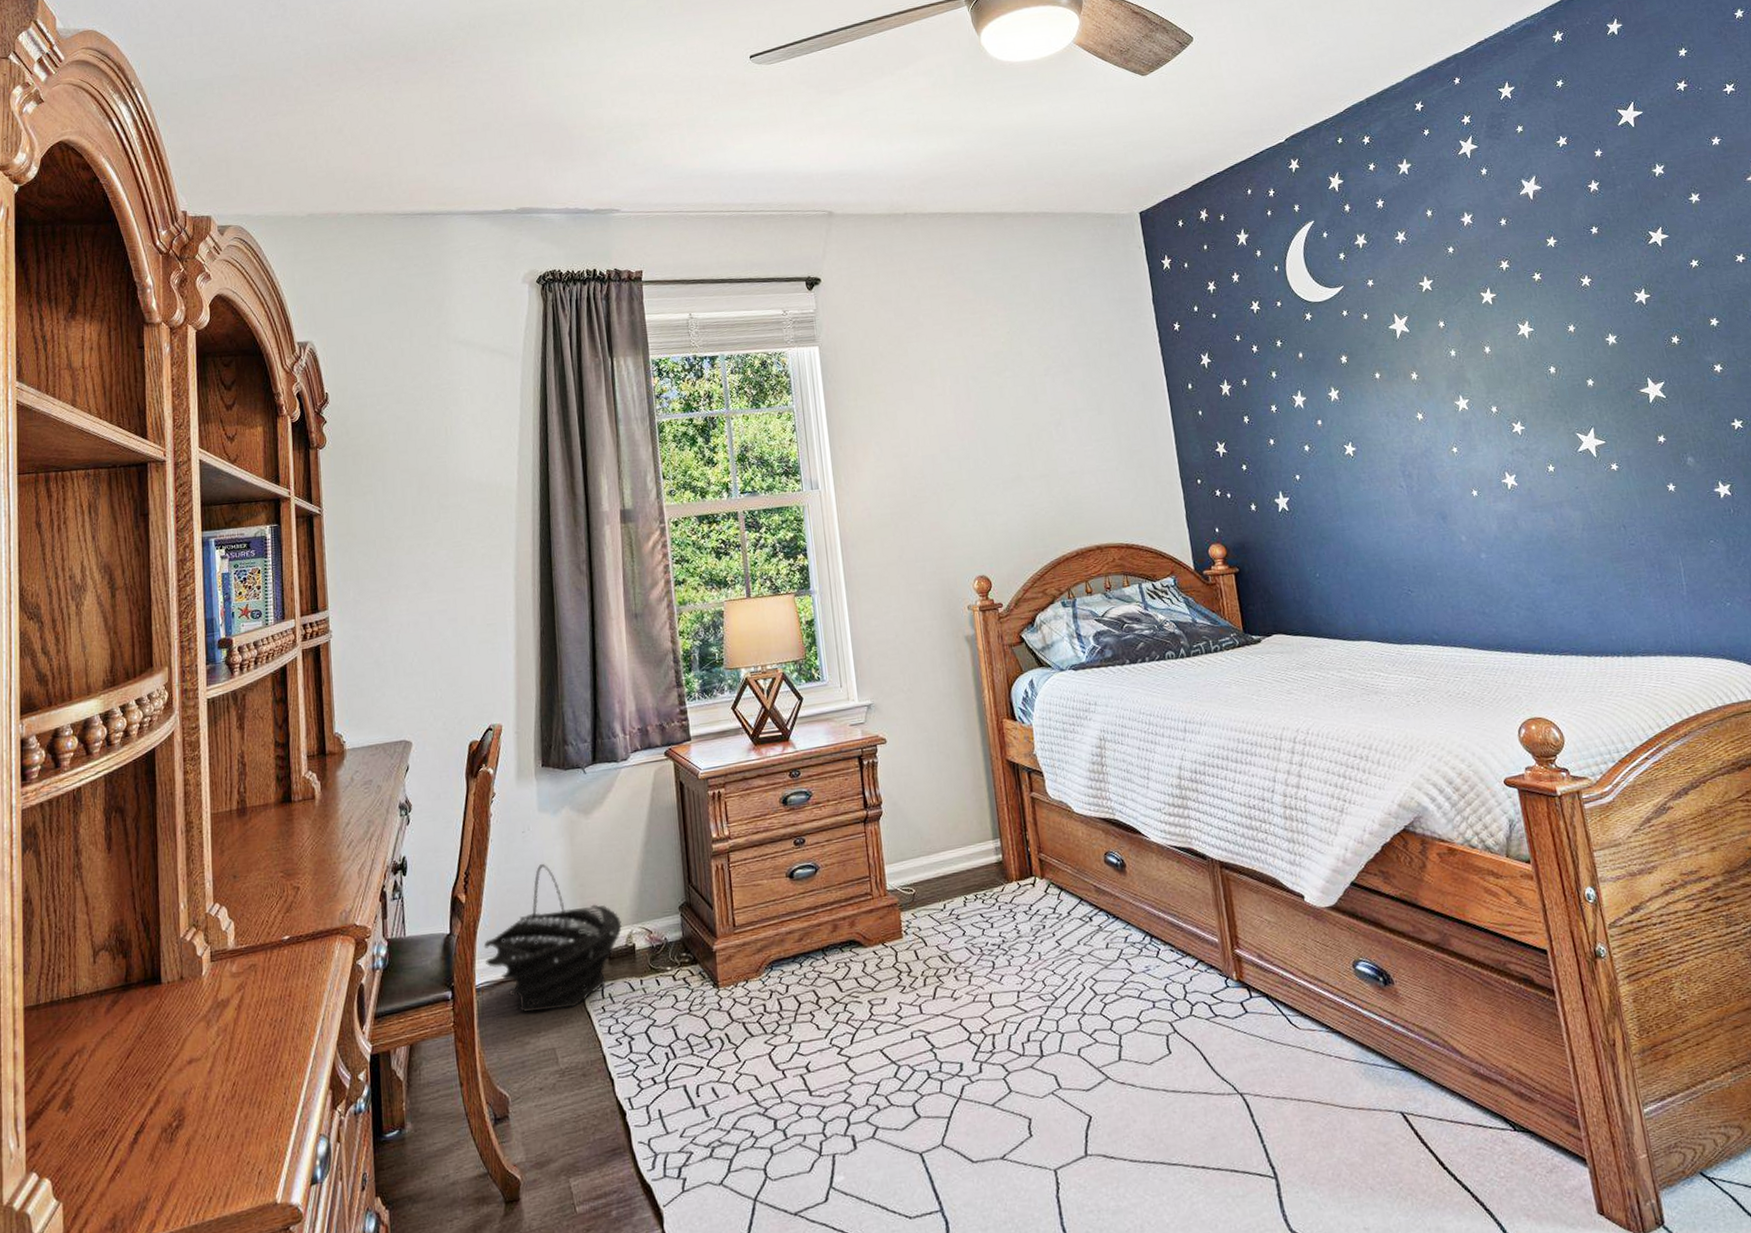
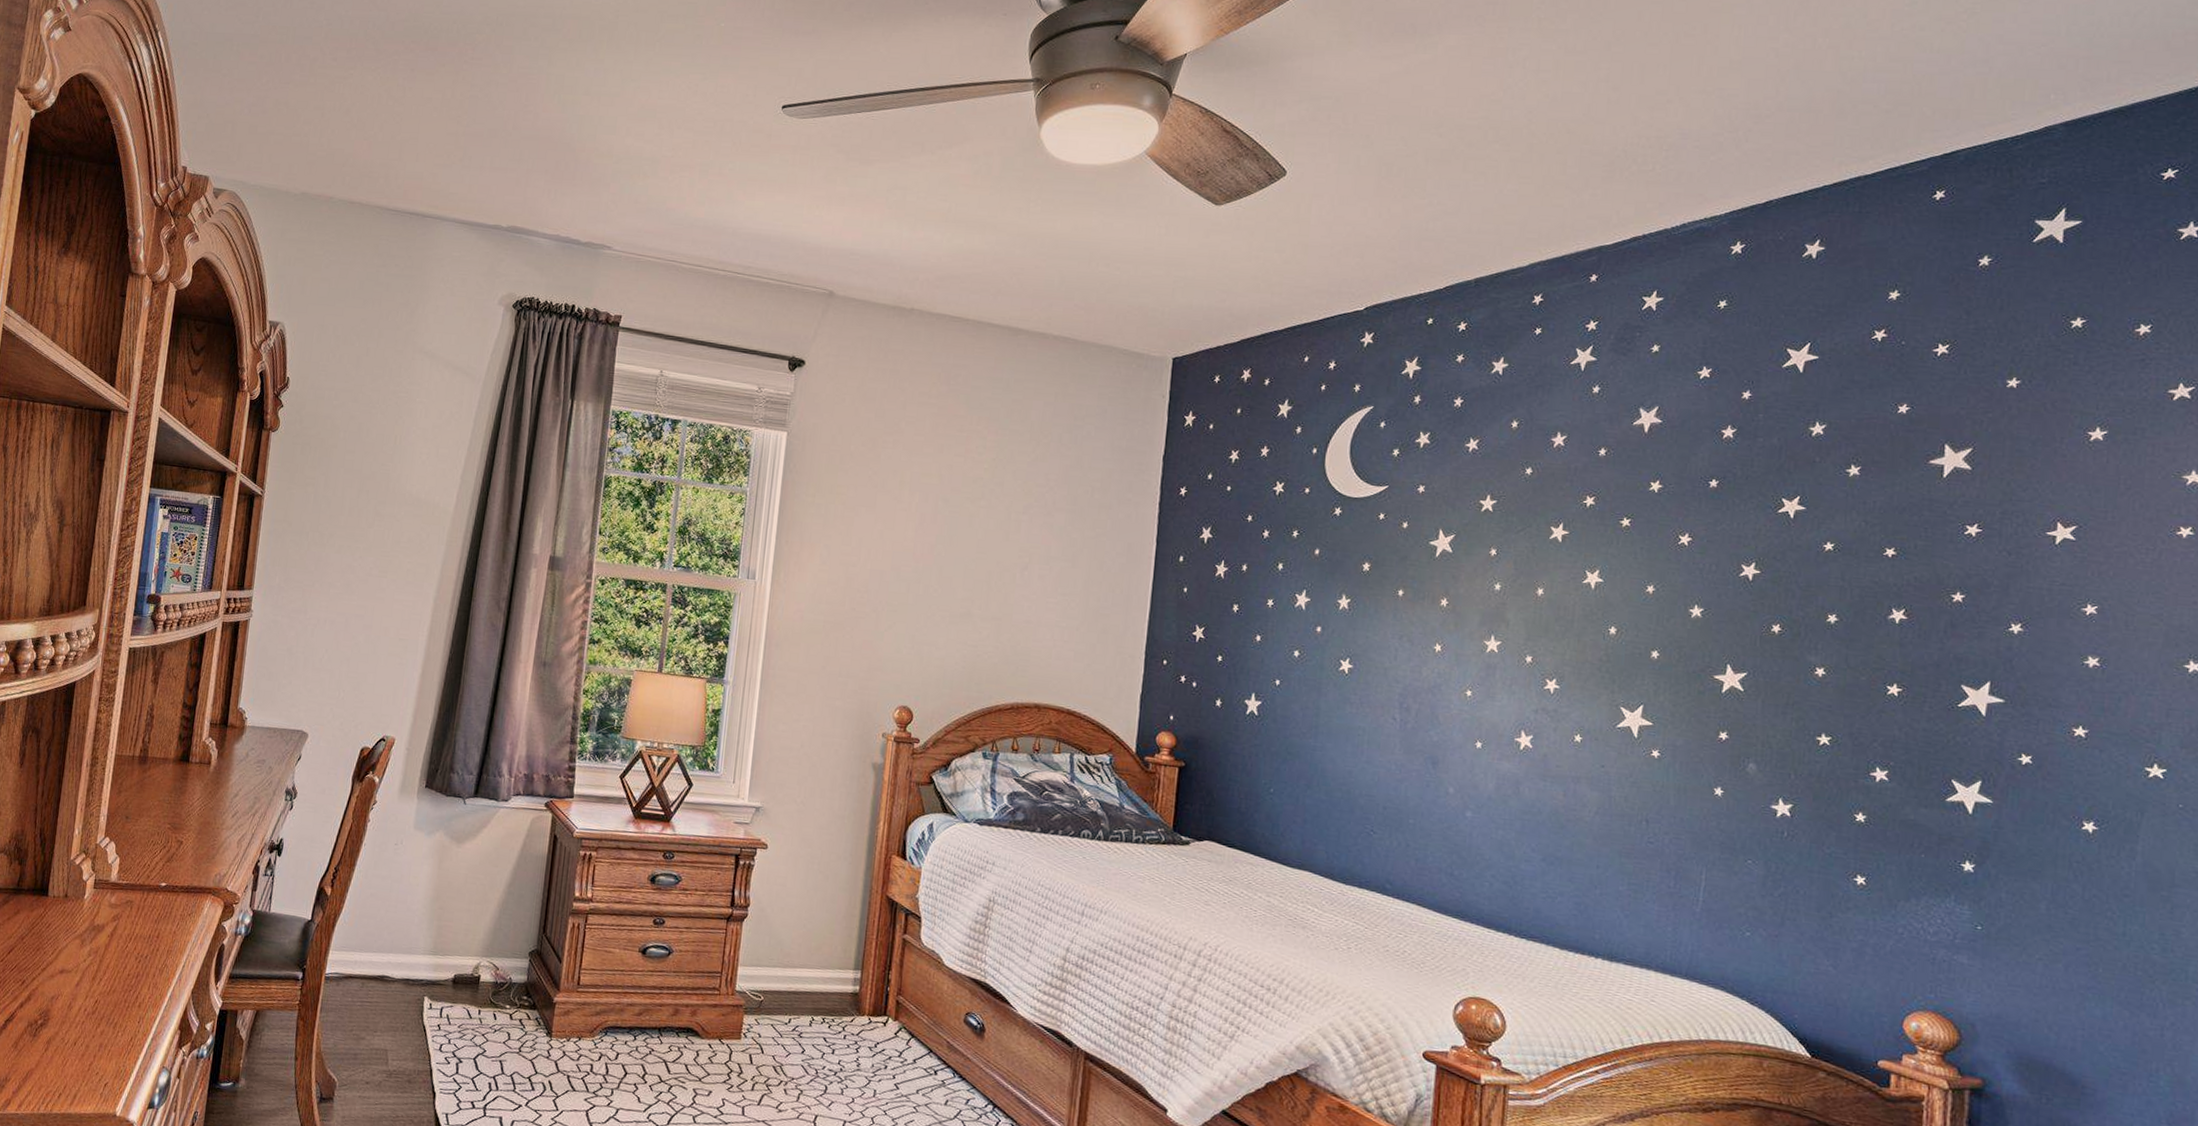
basket: present [483,863,623,1012] -> none [337,877,473,1018]

